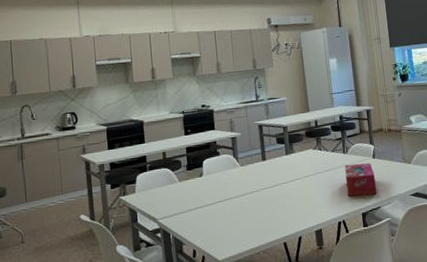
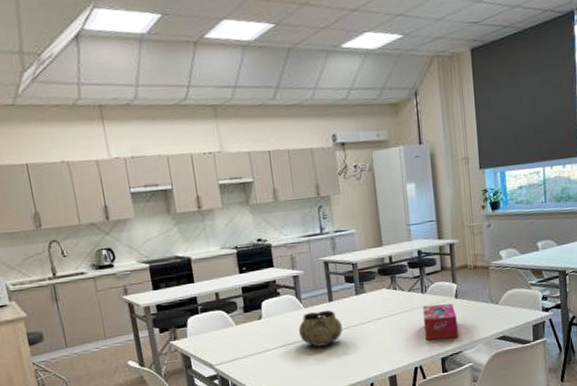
decorative bowl: none [235,168,274,202] -> present [299,310,343,347]

